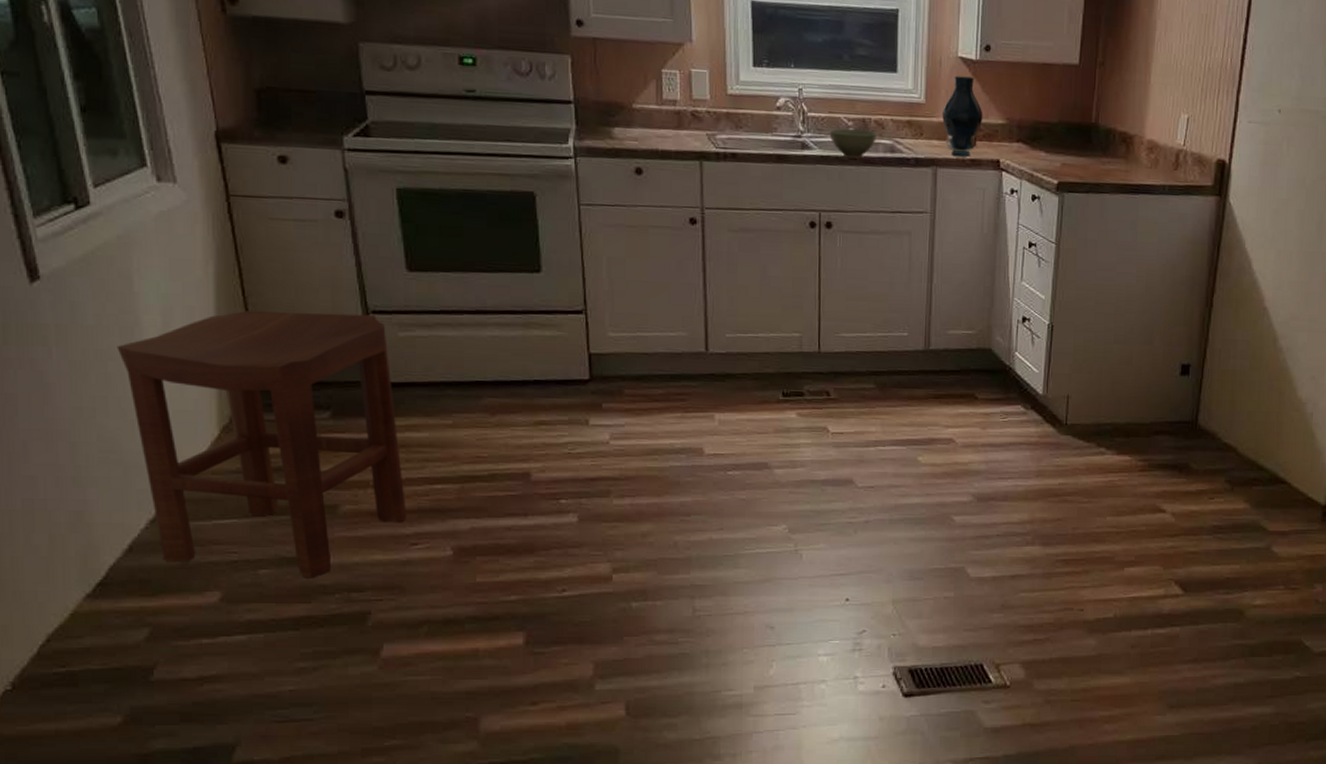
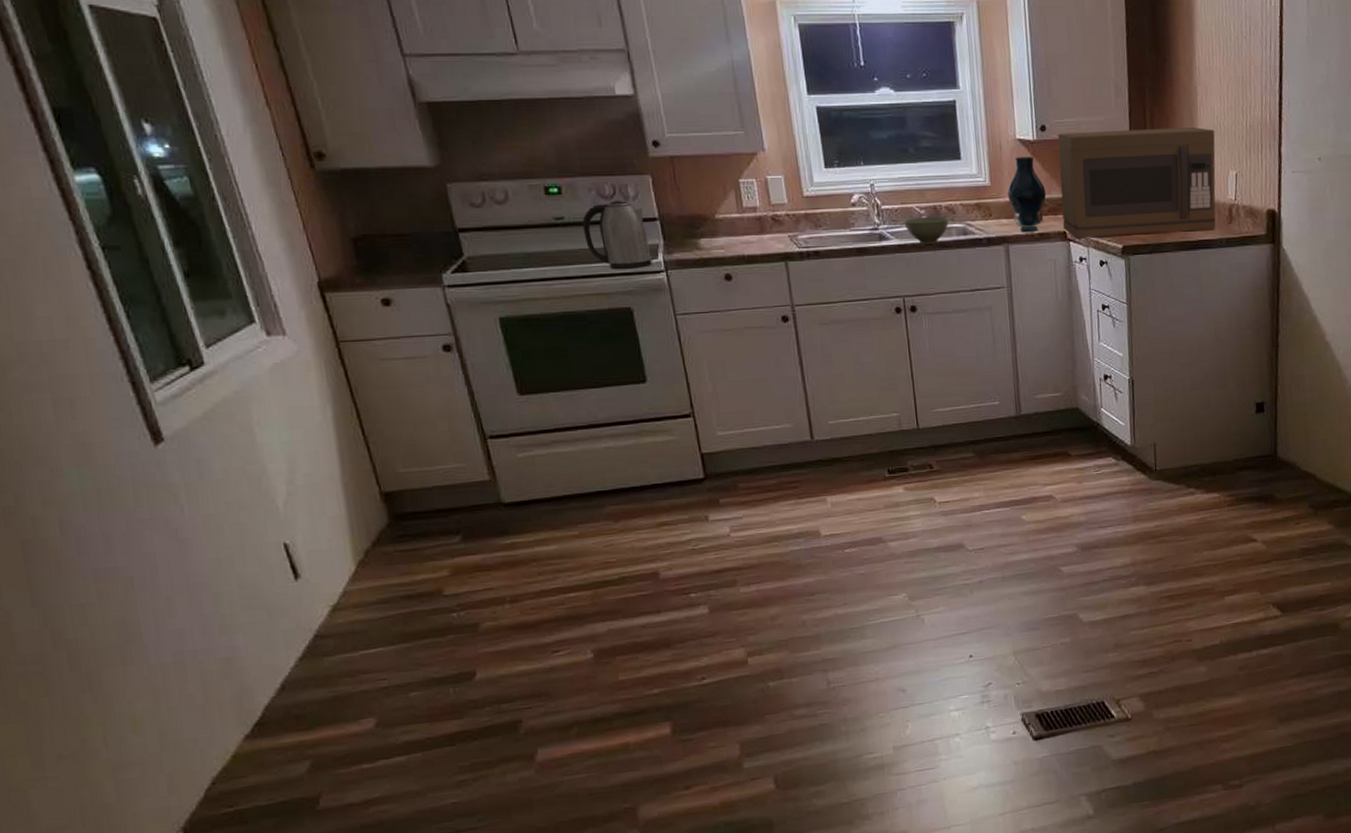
stool: present [116,309,407,579] -> none [246,440,546,697]
kettle: none [494,78,561,153] -> present [582,201,653,270]
microwave: none [996,55,1171,175] -> present [1057,127,1216,239]

